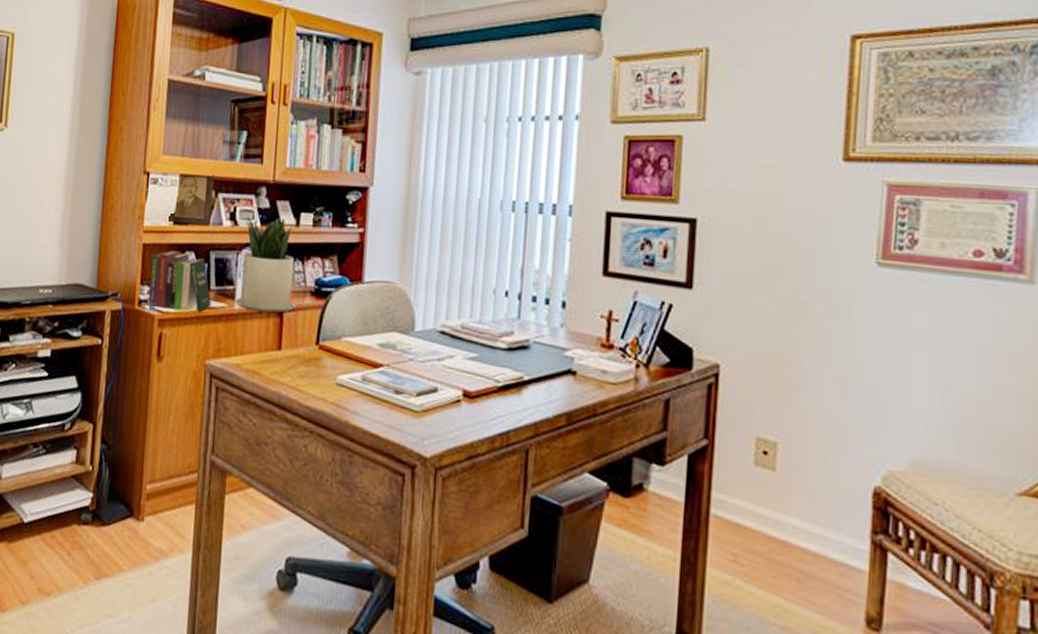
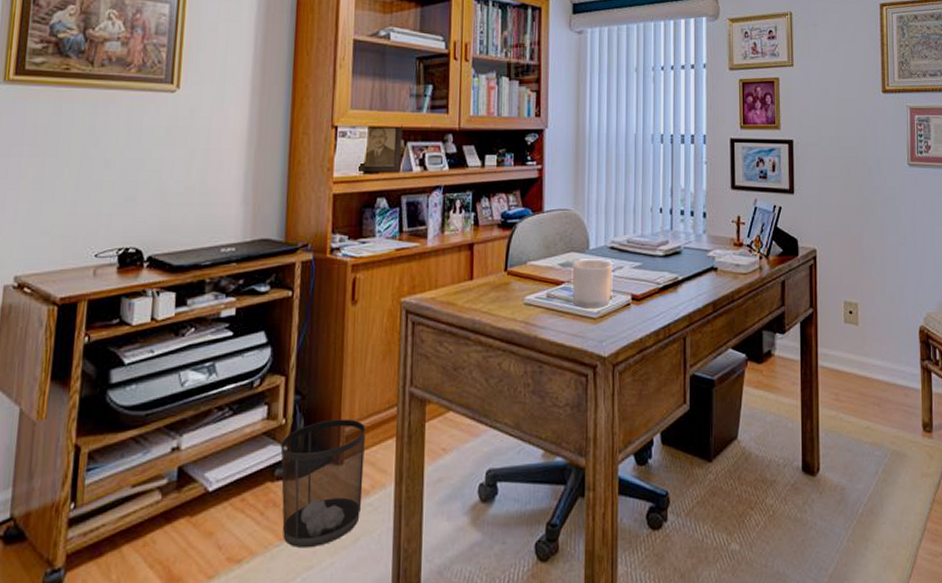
waste bin: none [86,474,166,598] -> present [280,419,366,549]
books: present [148,250,211,313] -> none [341,198,404,254]
planter: present [235,217,296,314] -> none [427,161,485,247]
mug: none [392,342,442,402] -> present [572,259,613,309]

